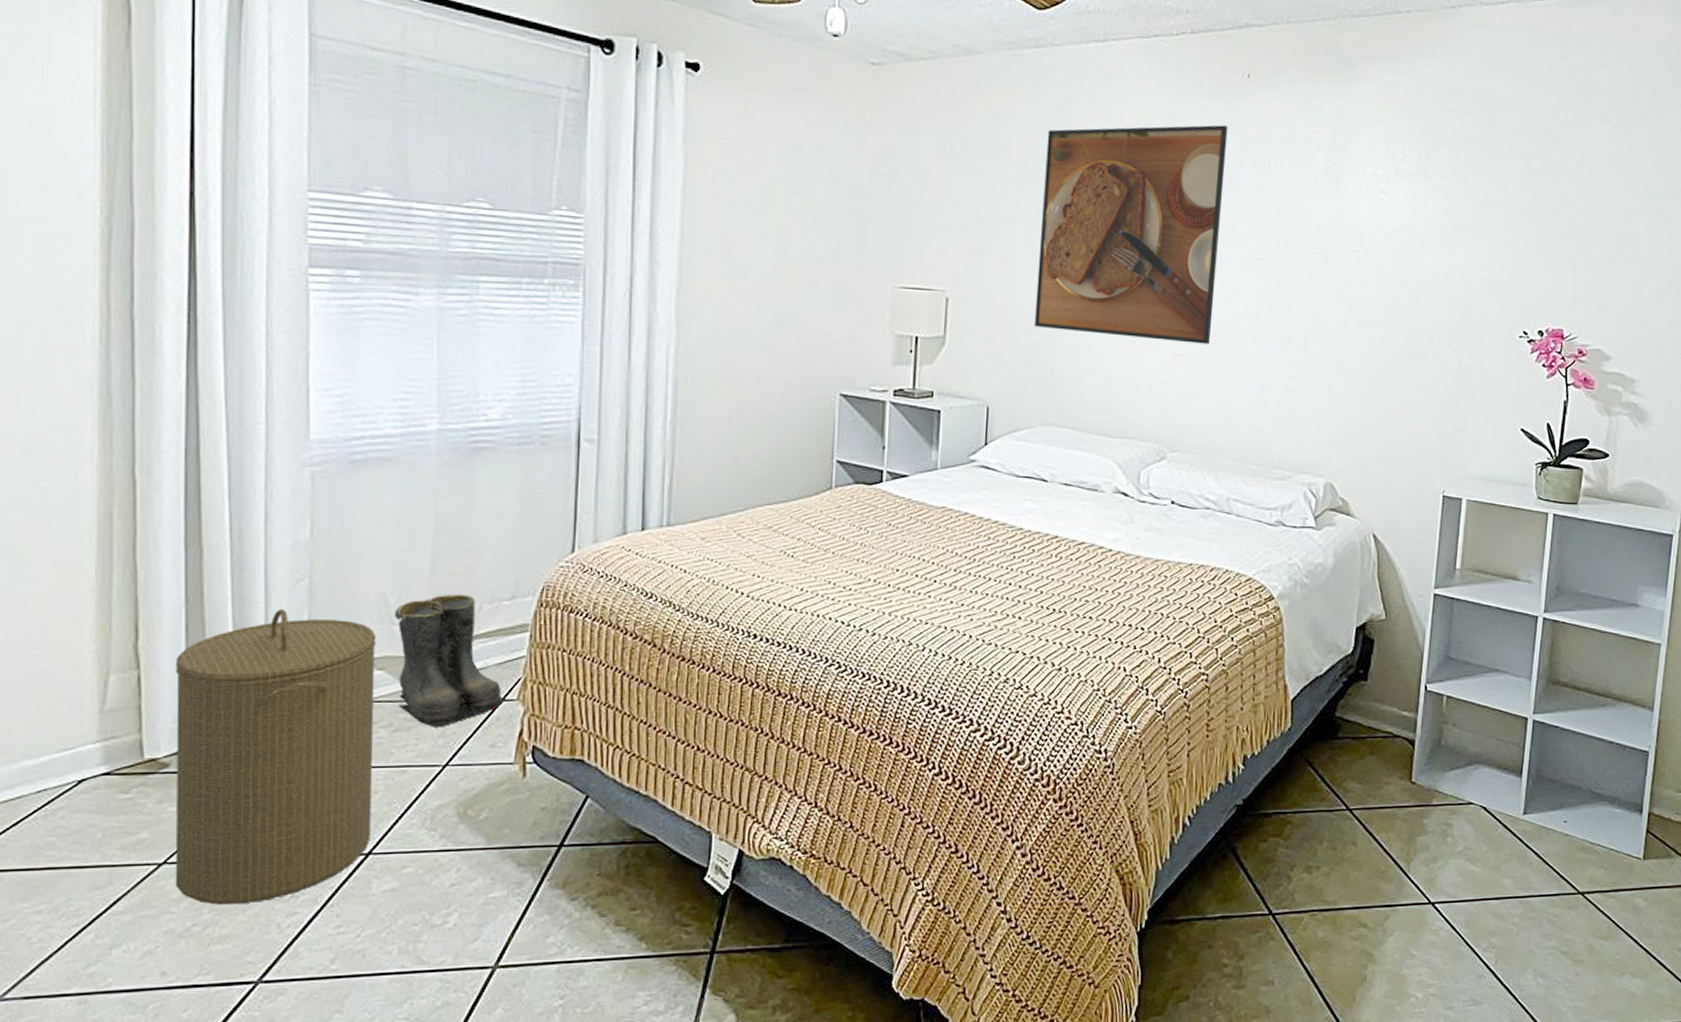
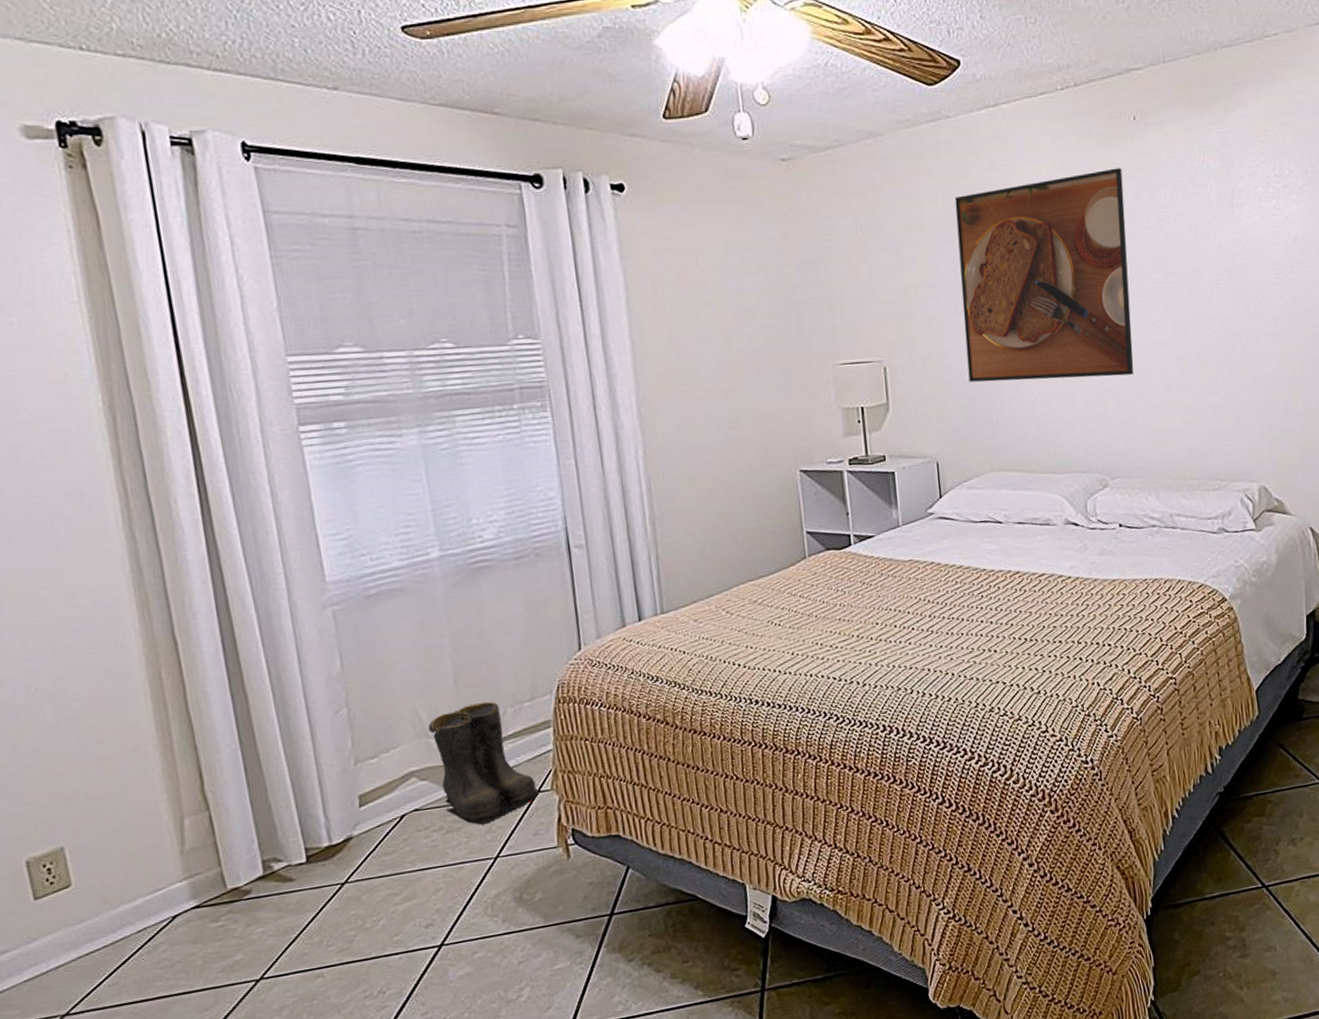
laundry hamper: present [175,608,377,905] -> none [240,738,441,1009]

